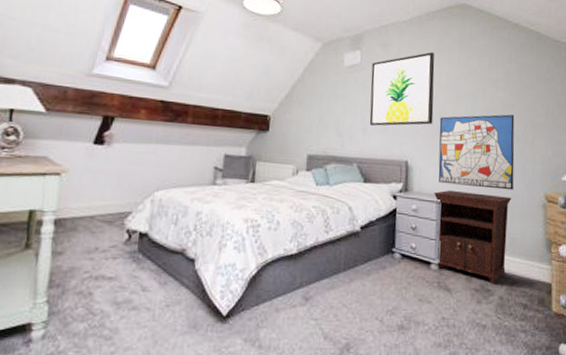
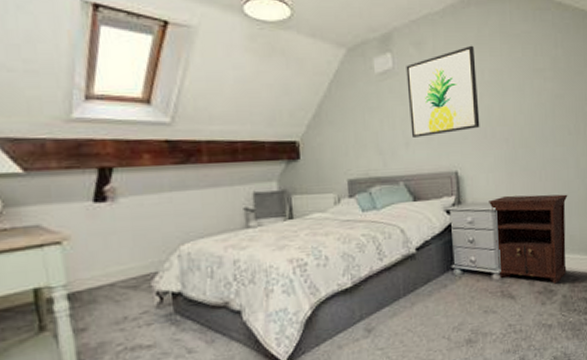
wall art: present [438,114,515,190] -> none [487,106,569,191]

